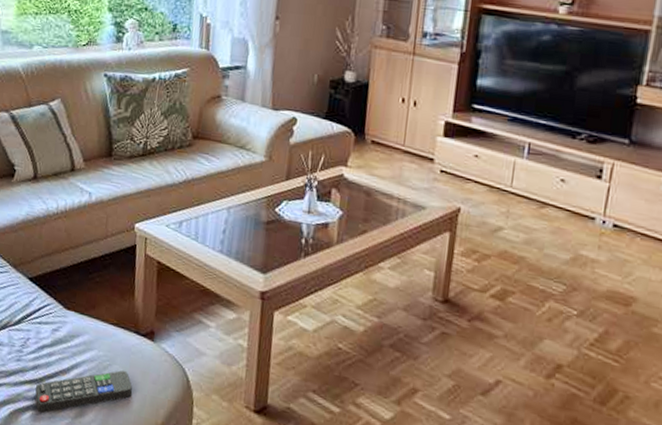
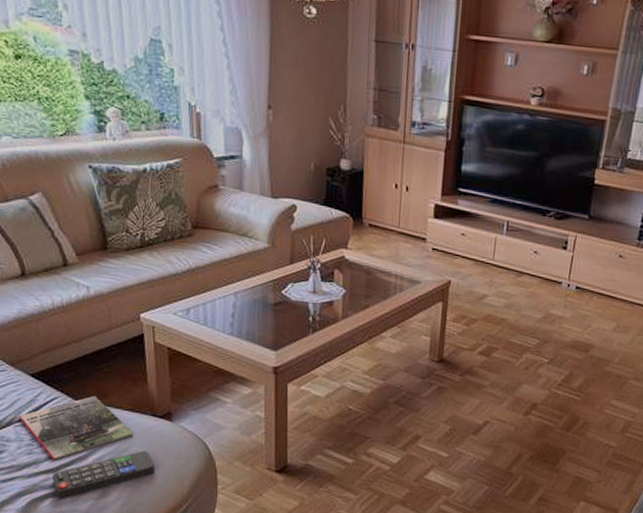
magazine: none [13,305,116,371] -> present [19,395,134,460]

